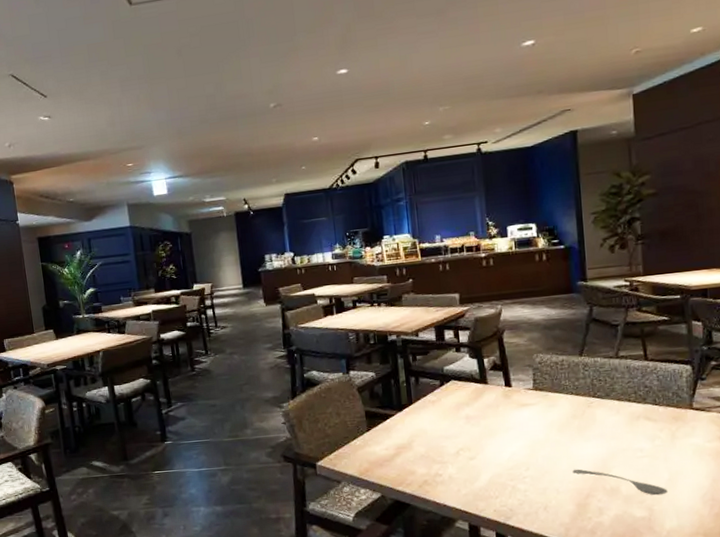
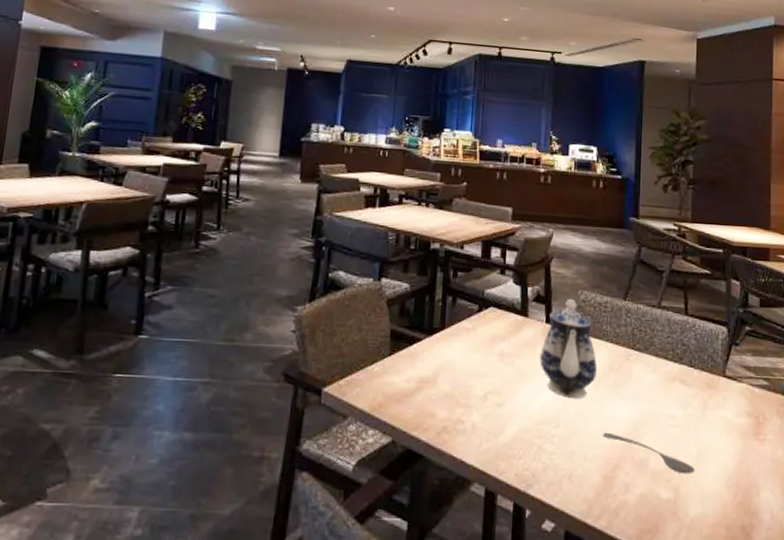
teapot: none [503,362,560,445] -> present [540,298,597,398]

